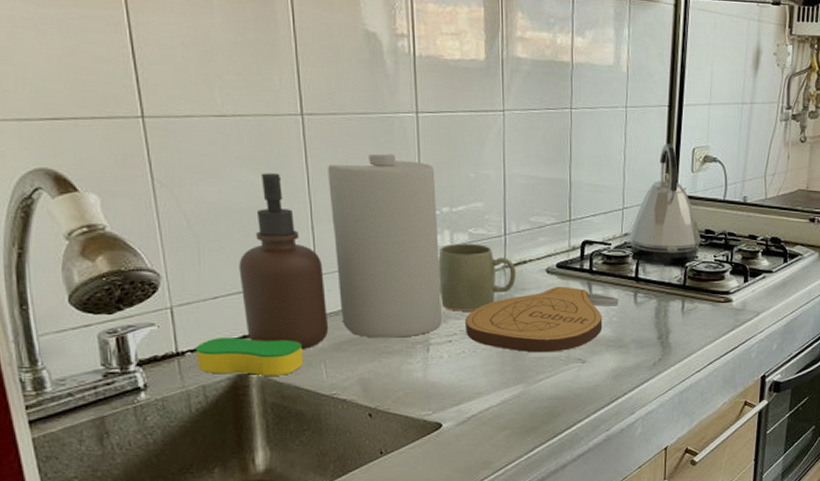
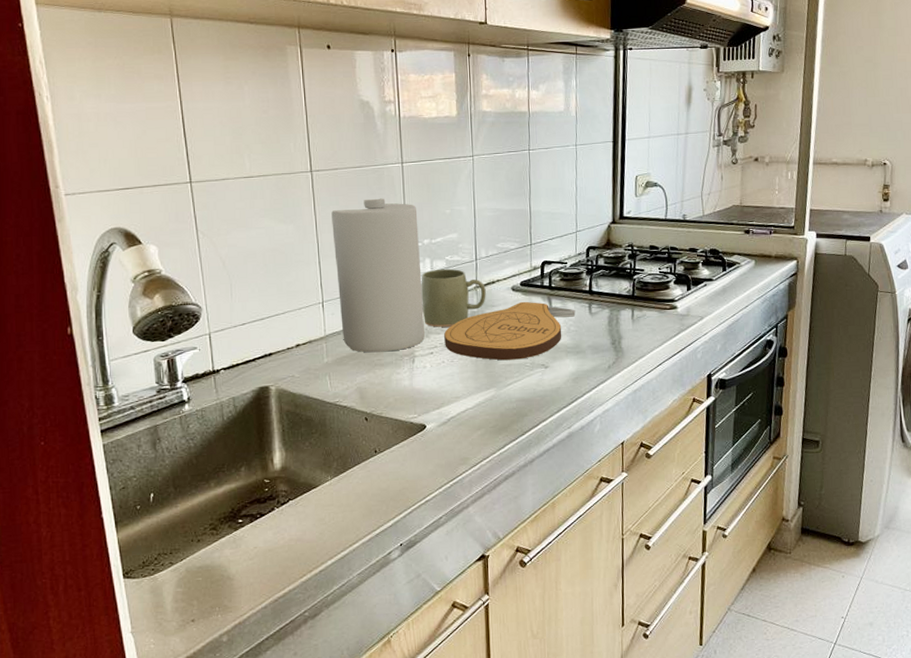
sponge: present [195,337,304,376] -> none [227,356,313,388]
soap dispenser: present [239,173,329,350] -> none [262,220,333,365]
kettle: present [629,143,702,265] -> none [582,173,647,279]

